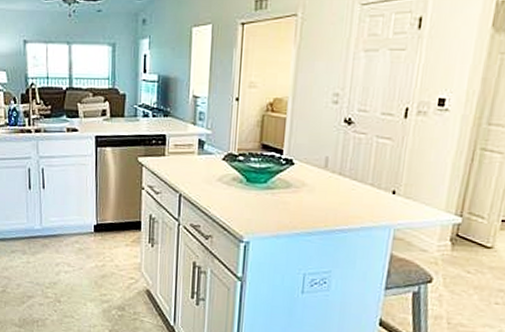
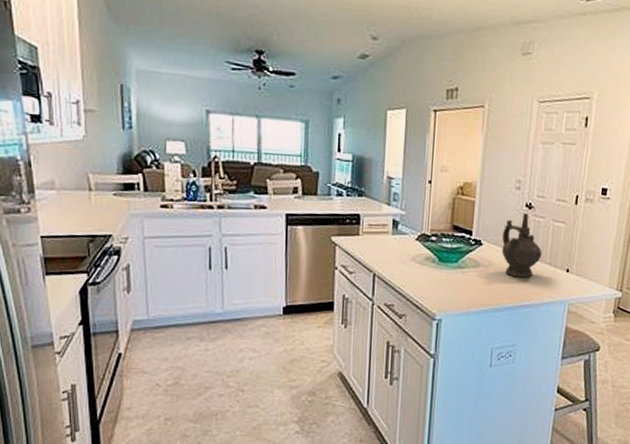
ceremonial vessel: none [316,129,363,200] -> present [502,213,542,278]

